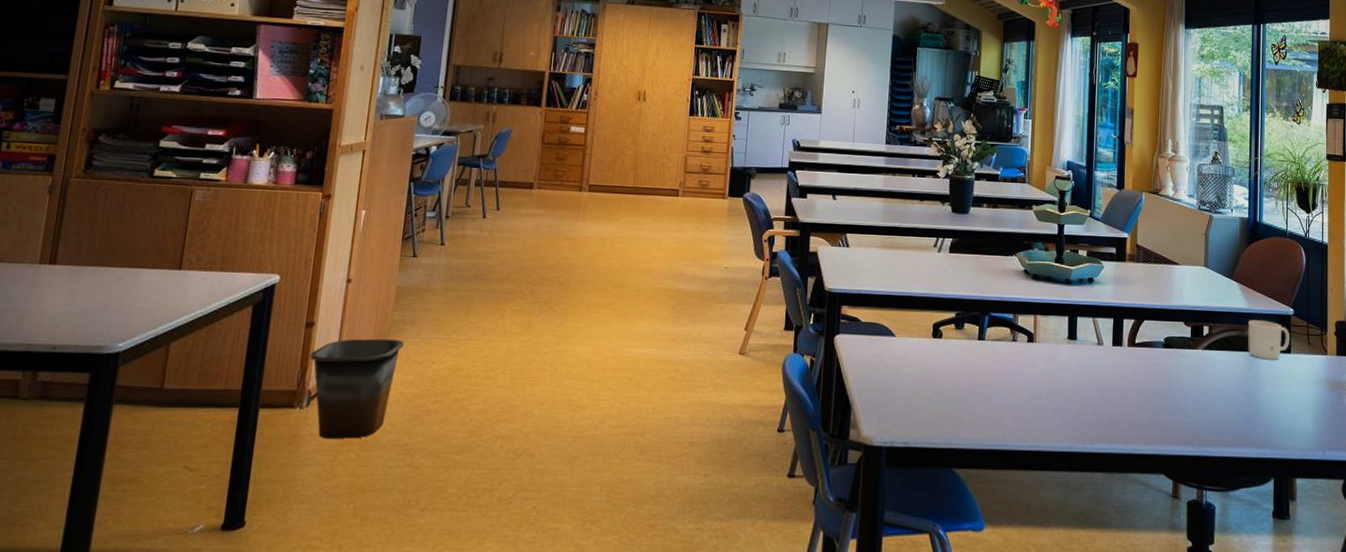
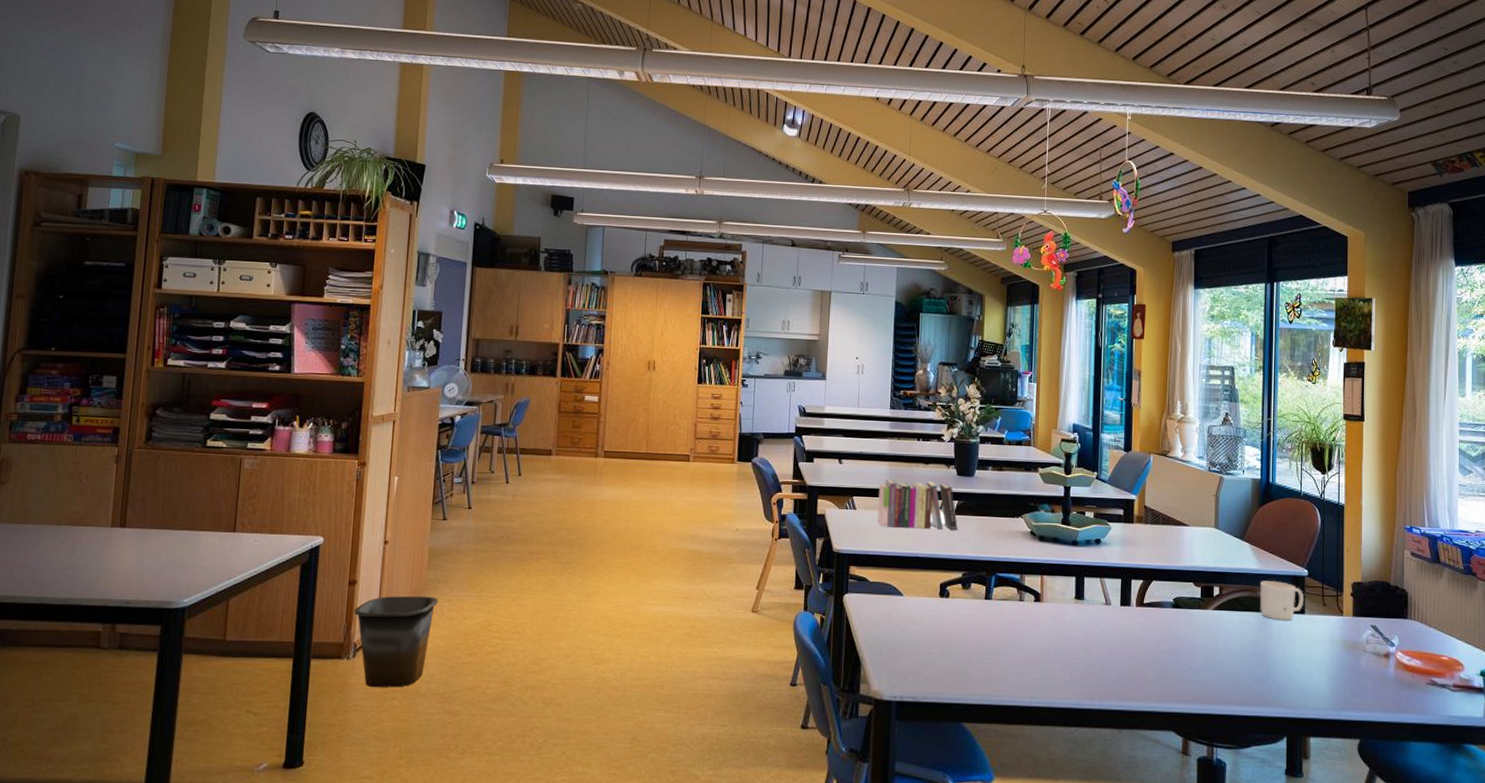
books: none [871,215,952,270] -> present [878,478,958,531]

